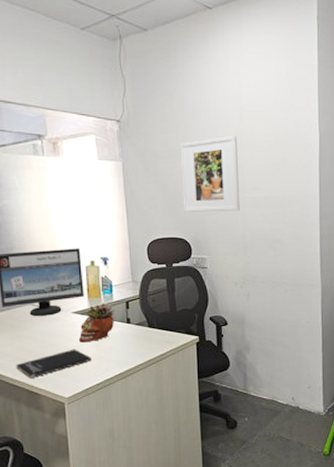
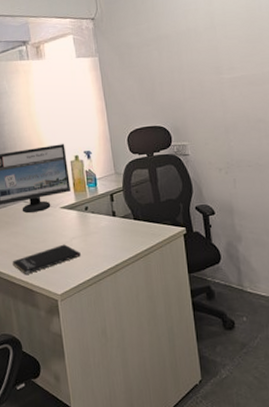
succulent planter: present [79,303,115,343] -> none [68,197,100,238]
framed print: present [180,135,240,213] -> none [152,17,218,100]

